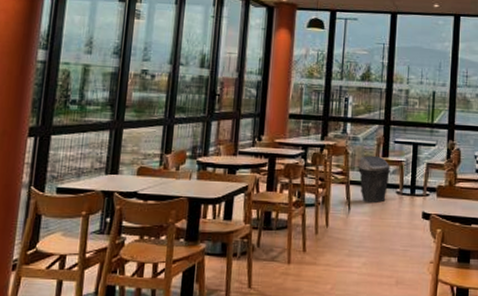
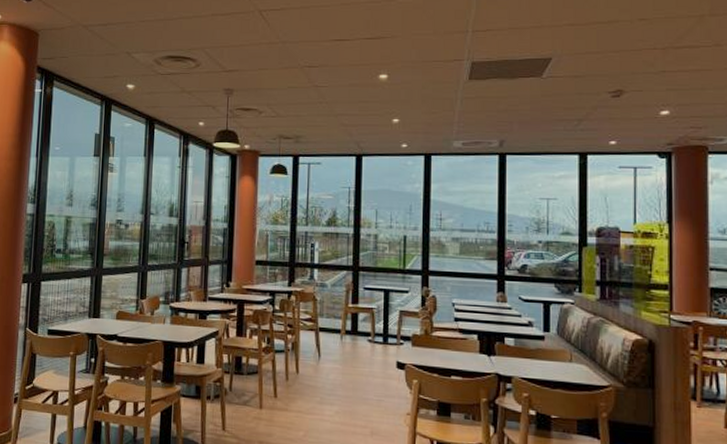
trash can: present [358,155,391,203] -> none [327,302,362,351]

